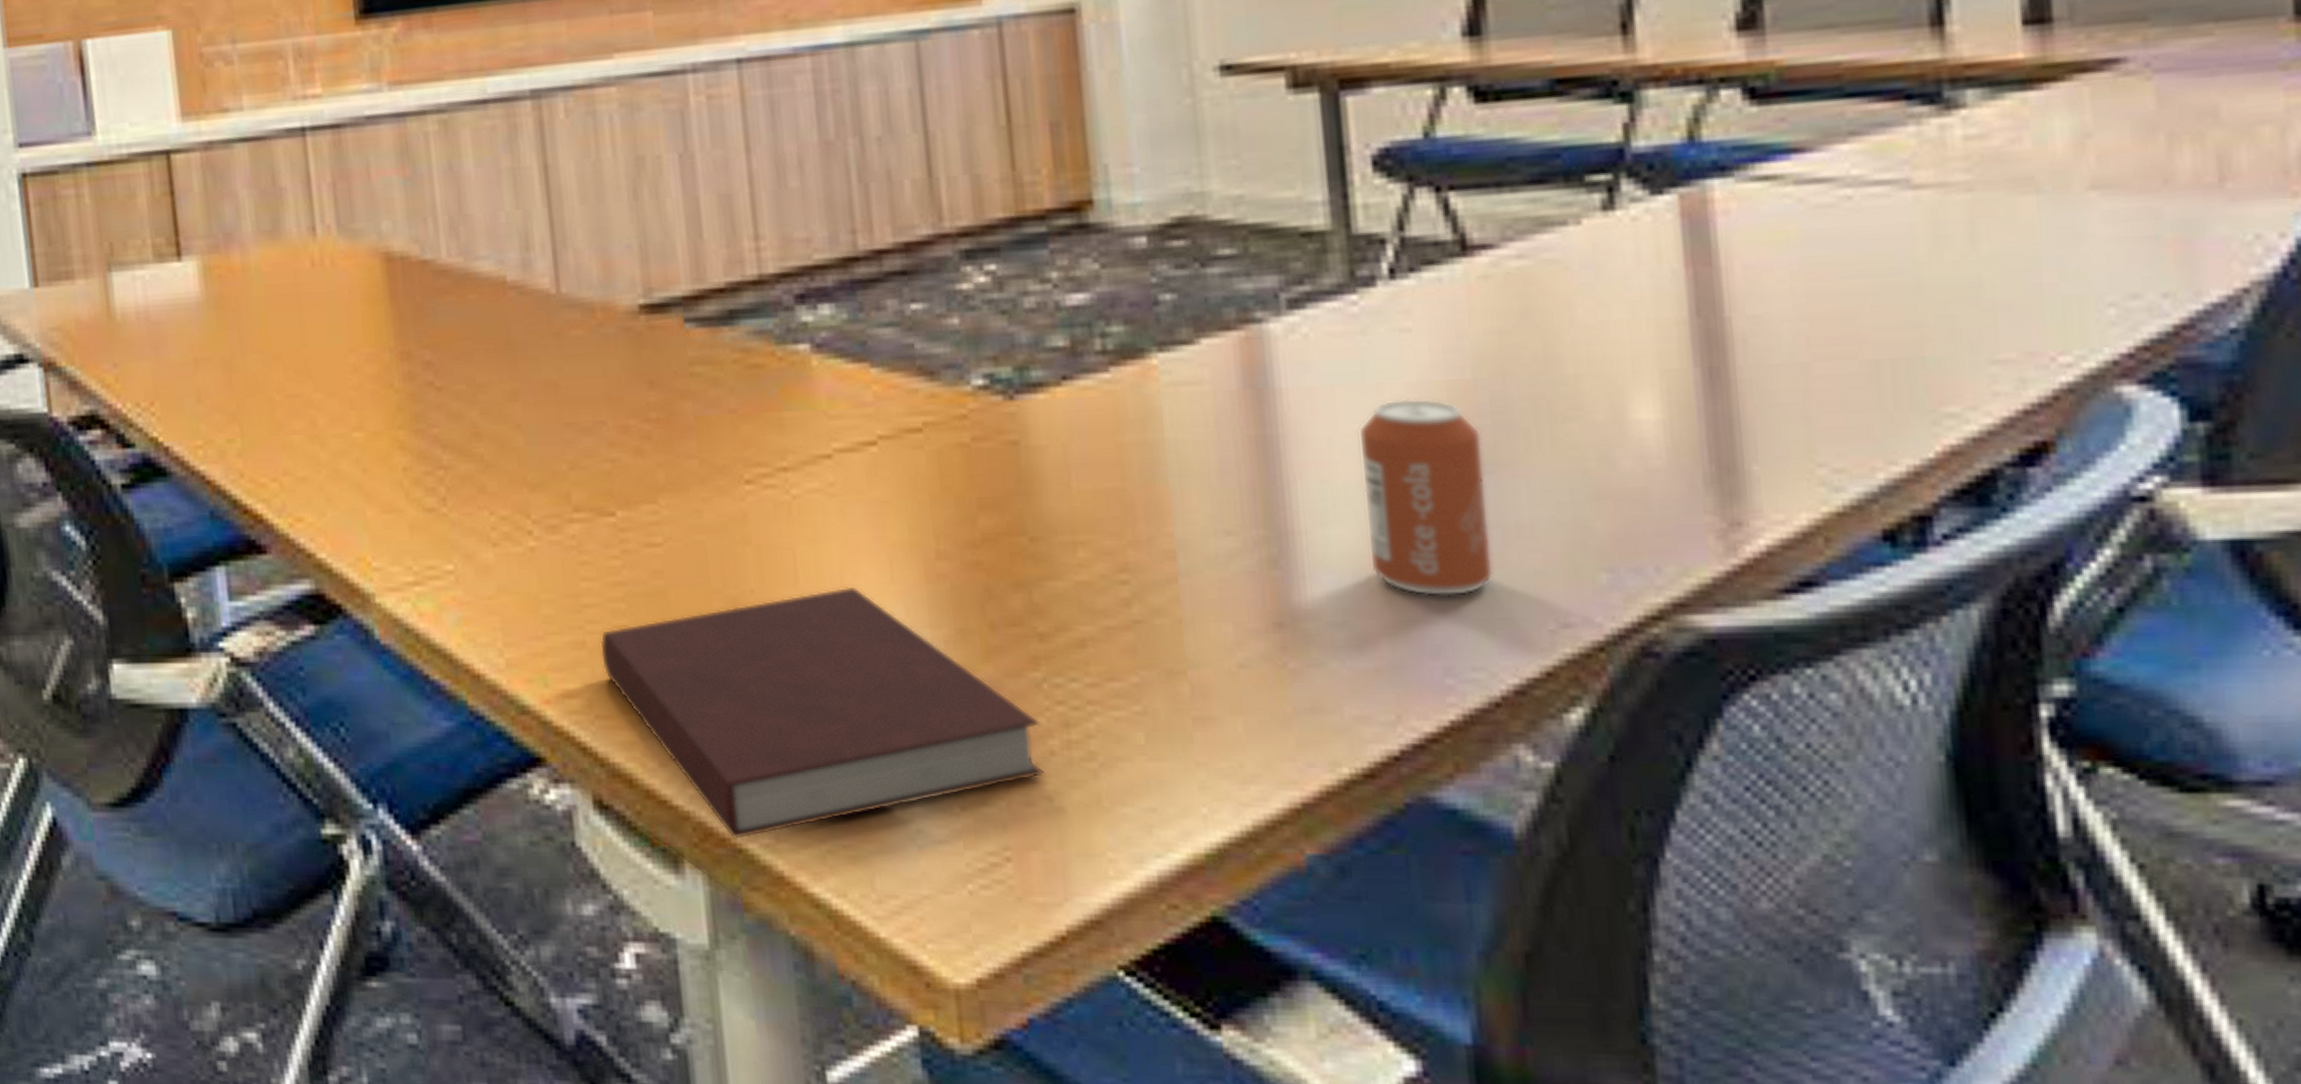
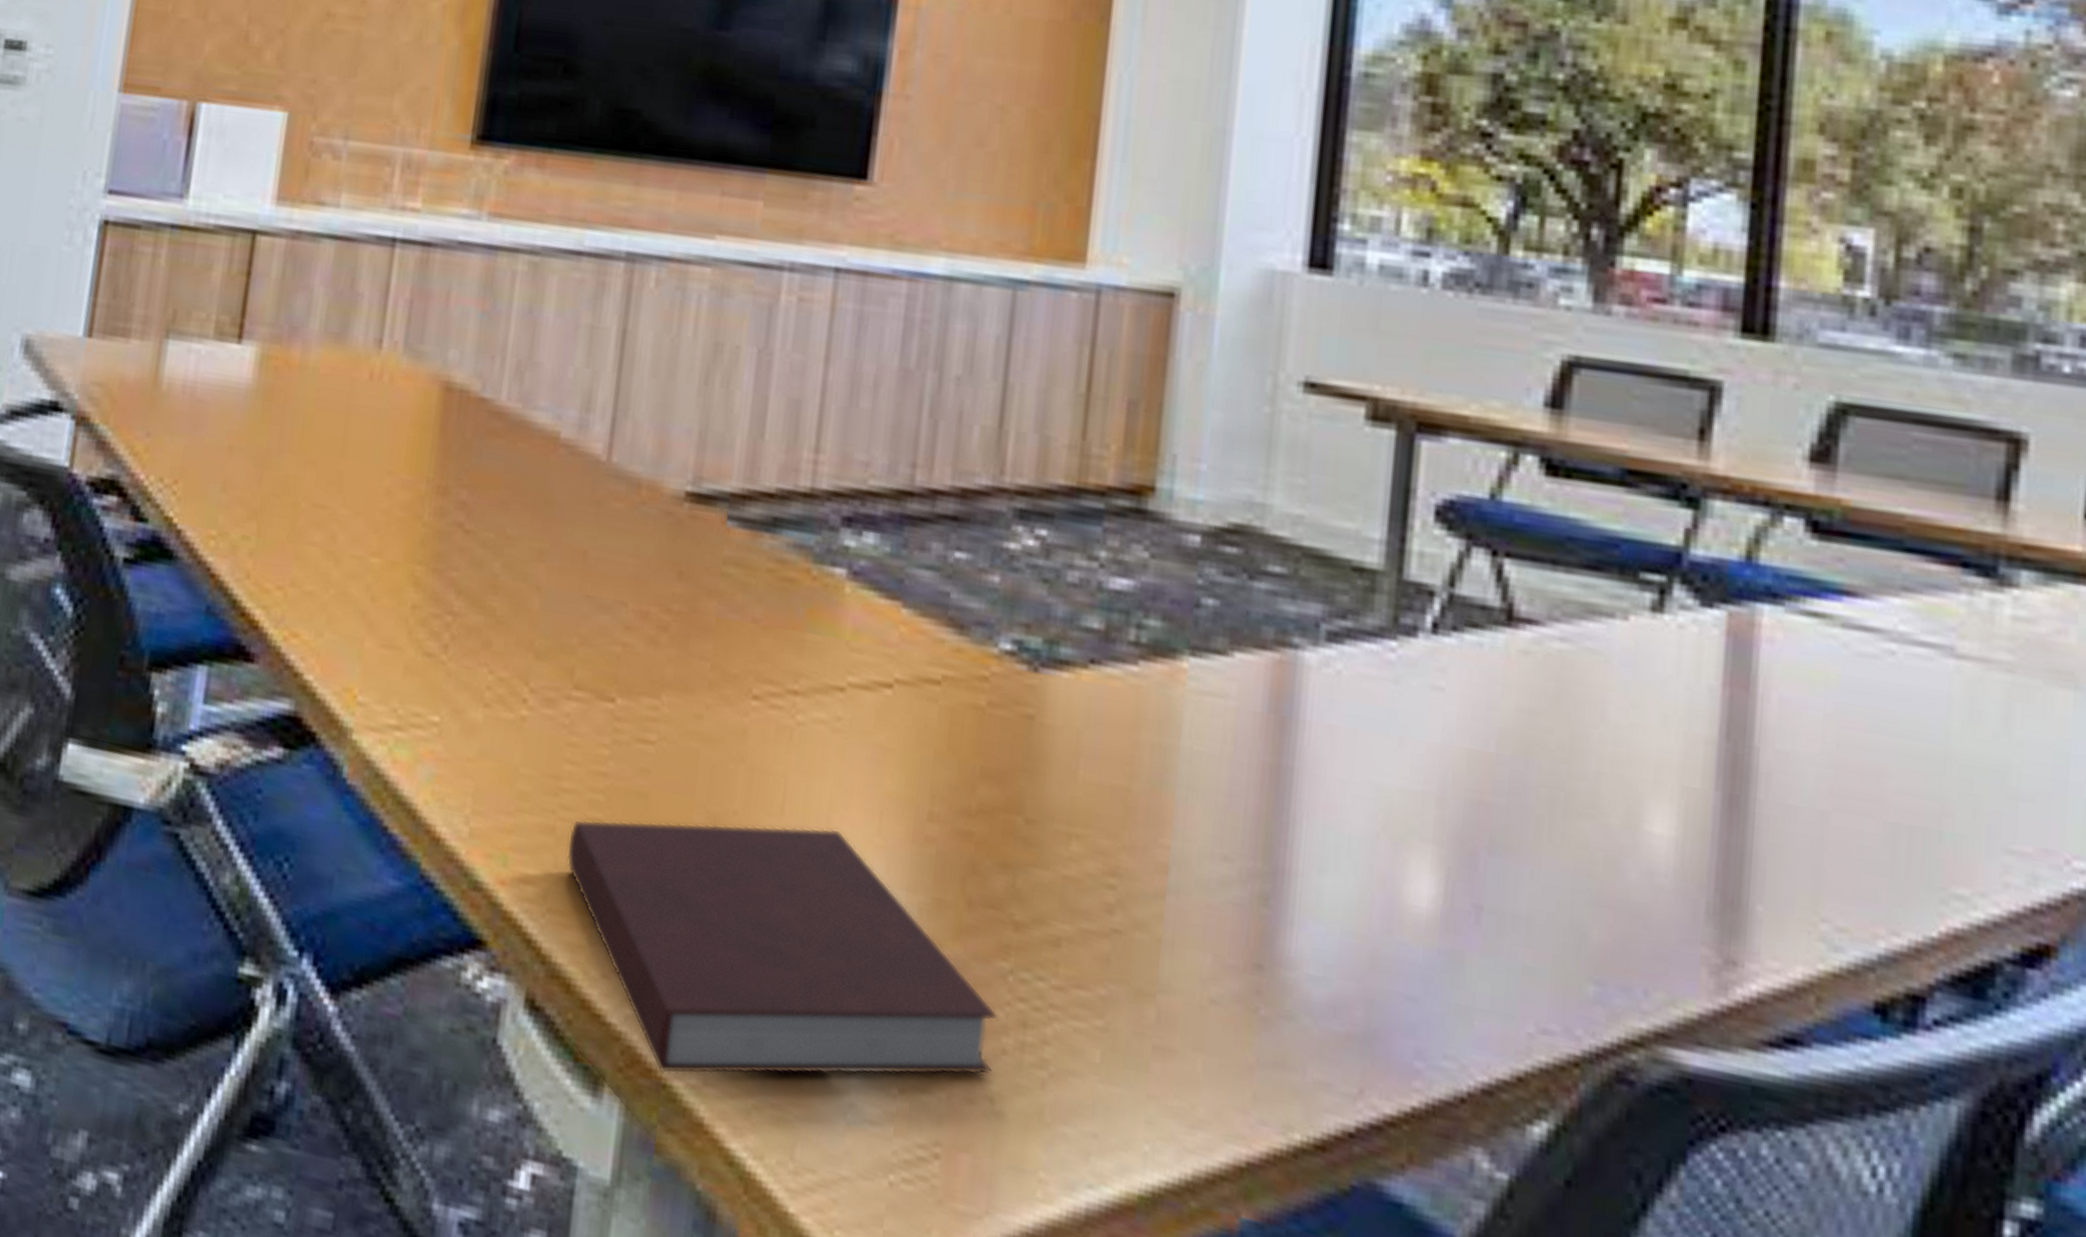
can: present [1361,398,1494,597] -> none [1361,757,1495,977]

